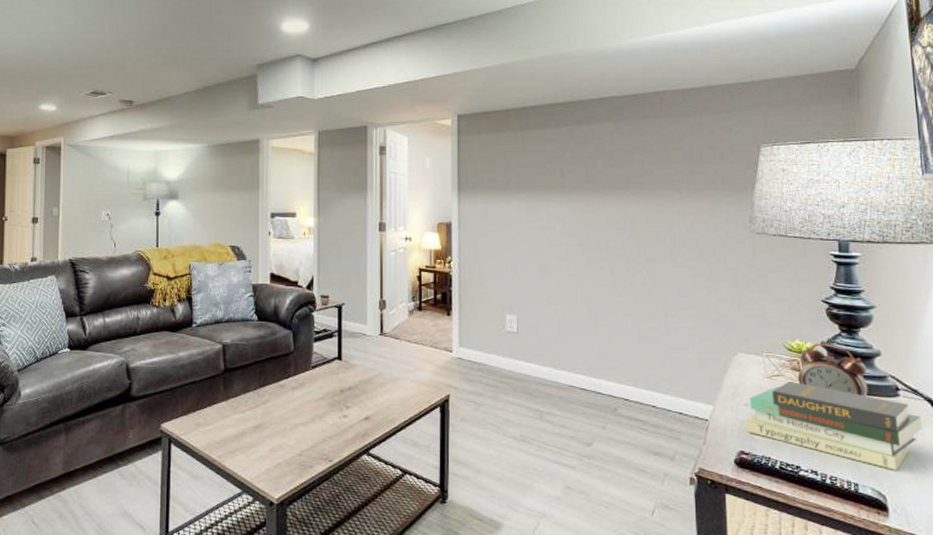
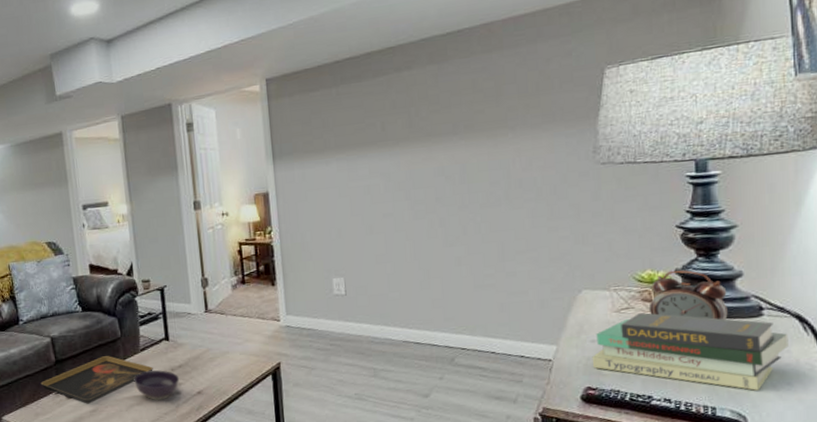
decorative tray: none [206,370,323,419] -> present [40,356,153,404]
bowl: none [302,390,348,422] -> present [134,370,180,400]

